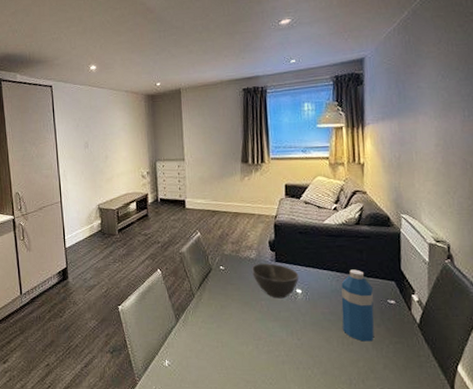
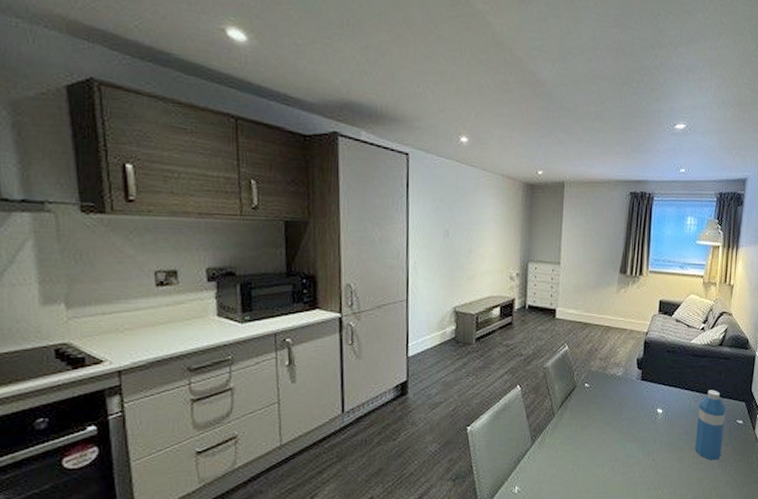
bowl: present [251,263,299,299] -> none [616,382,662,419]

